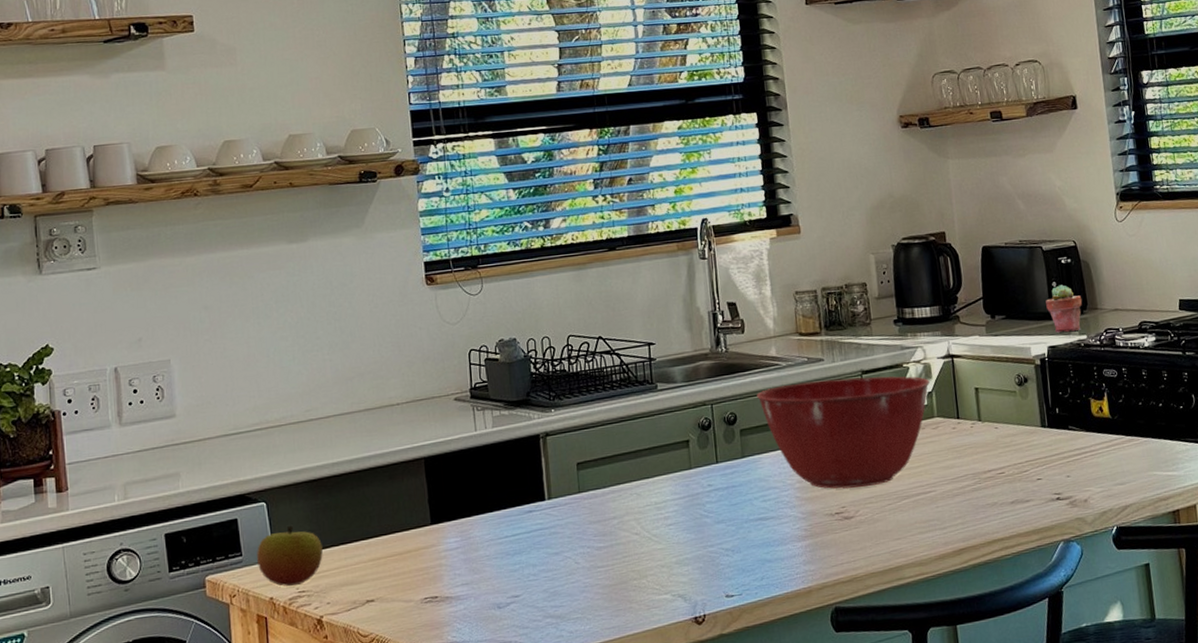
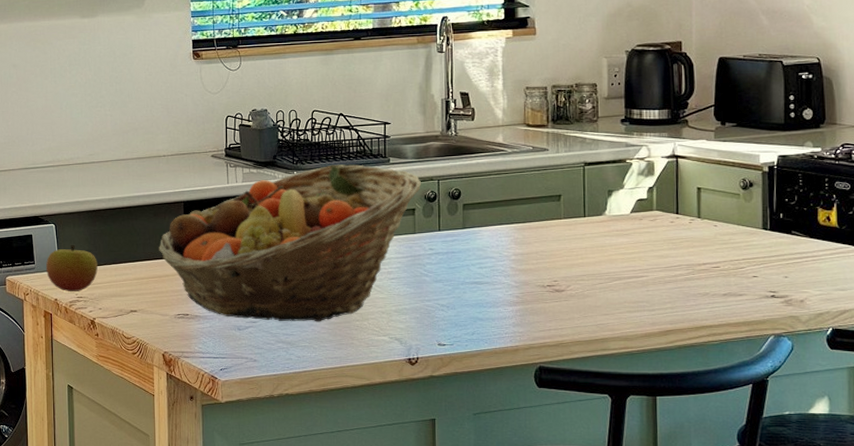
fruit basket: none [397,394,693,594] -> present [159,164,421,322]
mixing bowl: present [757,376,931,489] -> none [481,168,652,265]
potted succulent: present [1046,285,1083,333] -> none [781,99,821,143]

